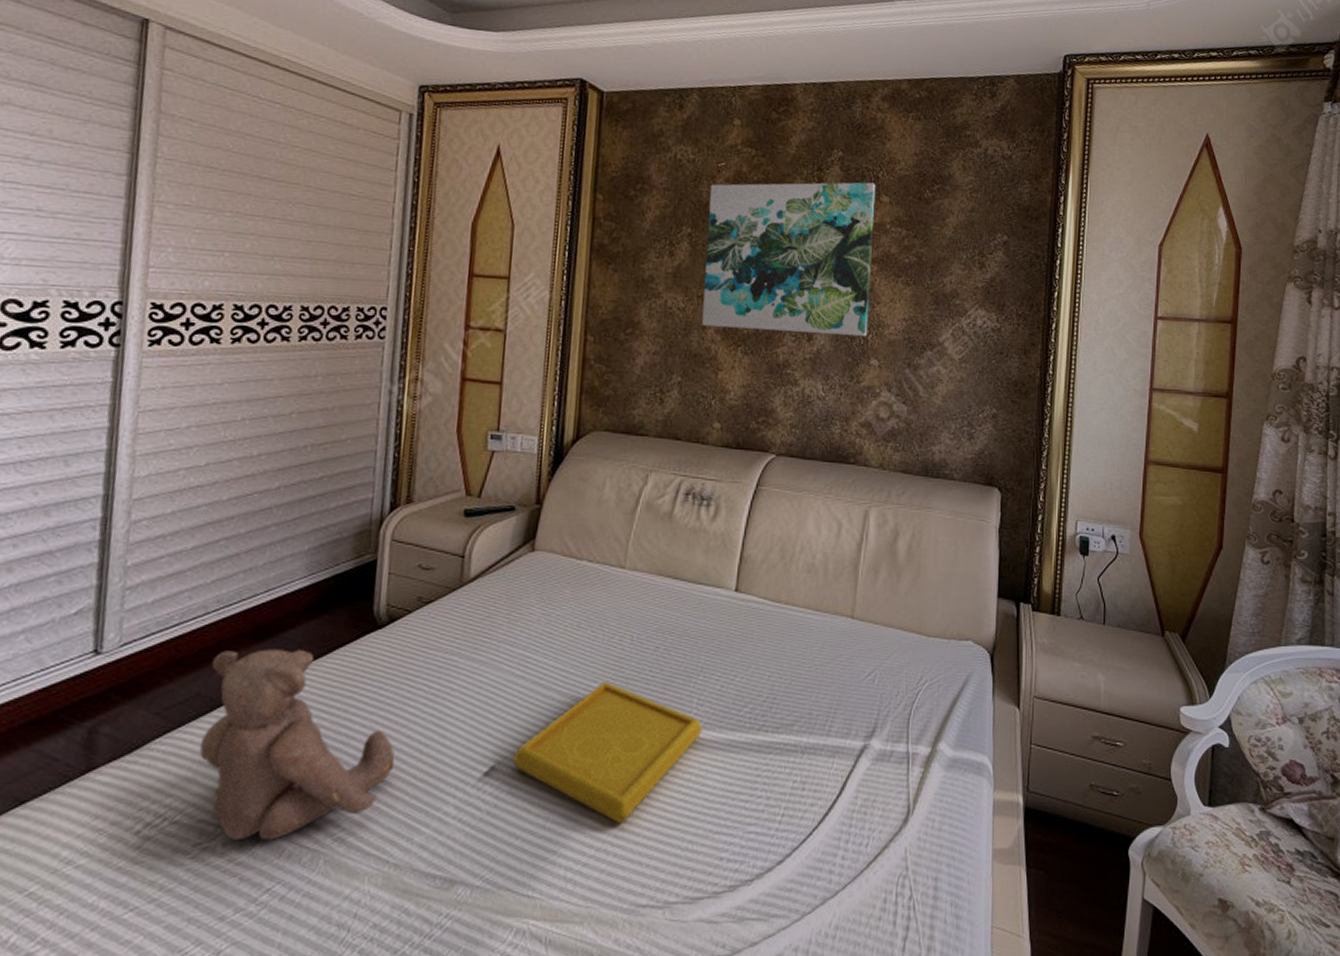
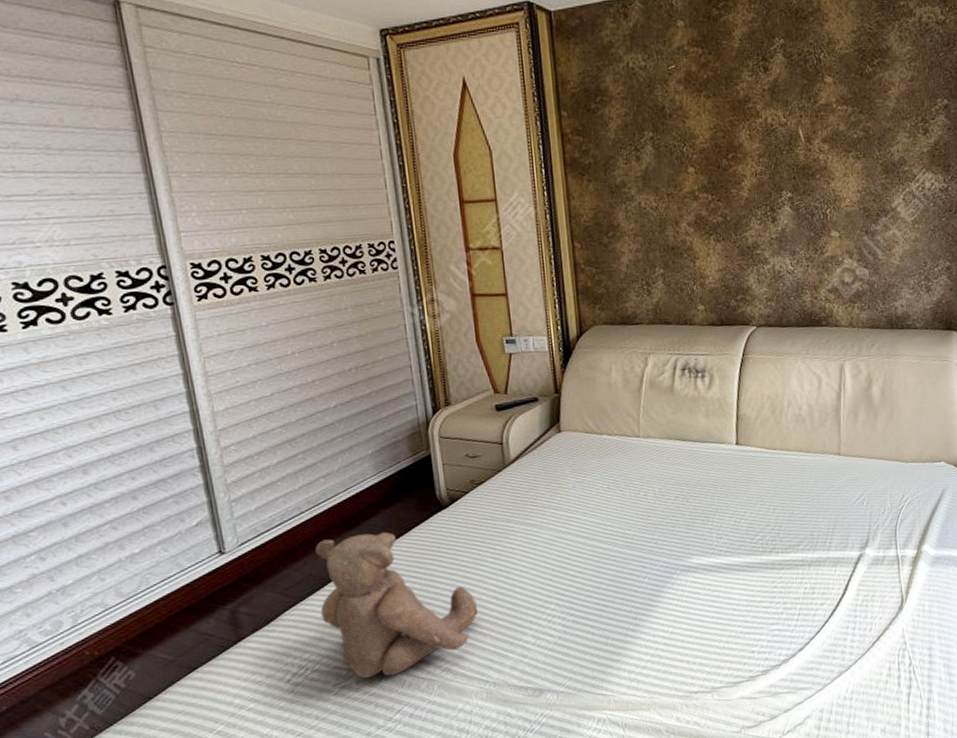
serving tray: present [513,682,703,825] -> none [572,529,724,636]
wall art: present [702,182,876,337] -> none [665,65,826,221]

